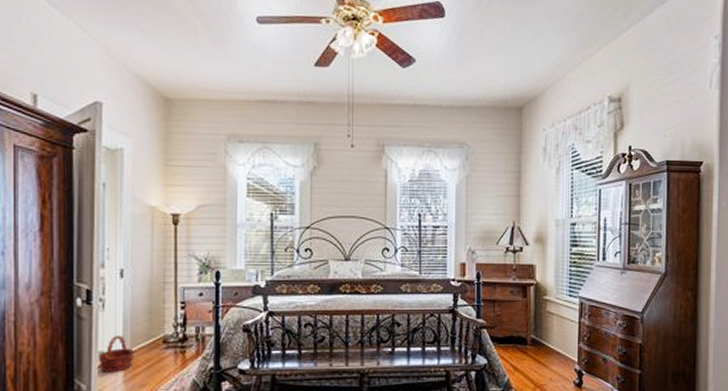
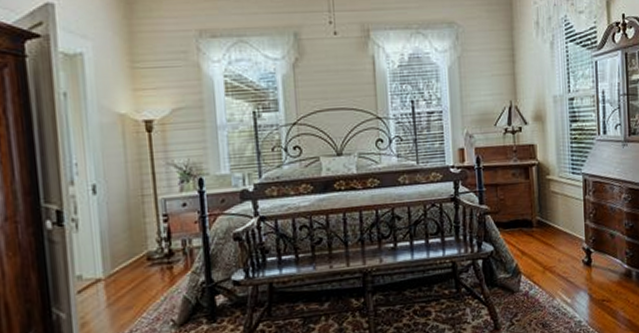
basket: present [98,334,134,372] -> none [75,256,117,298]

